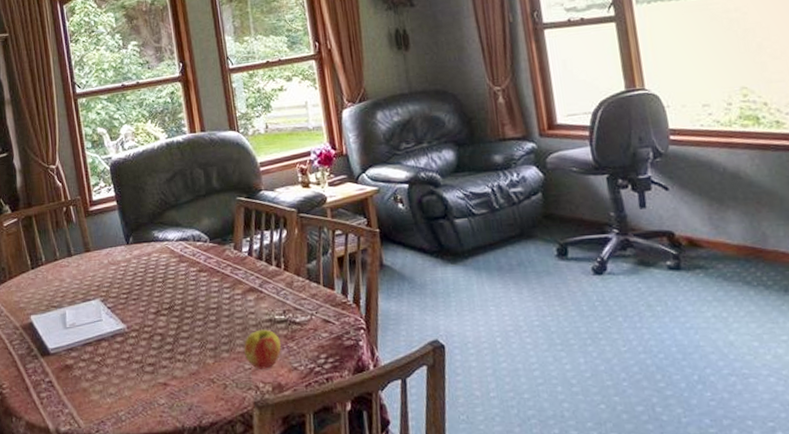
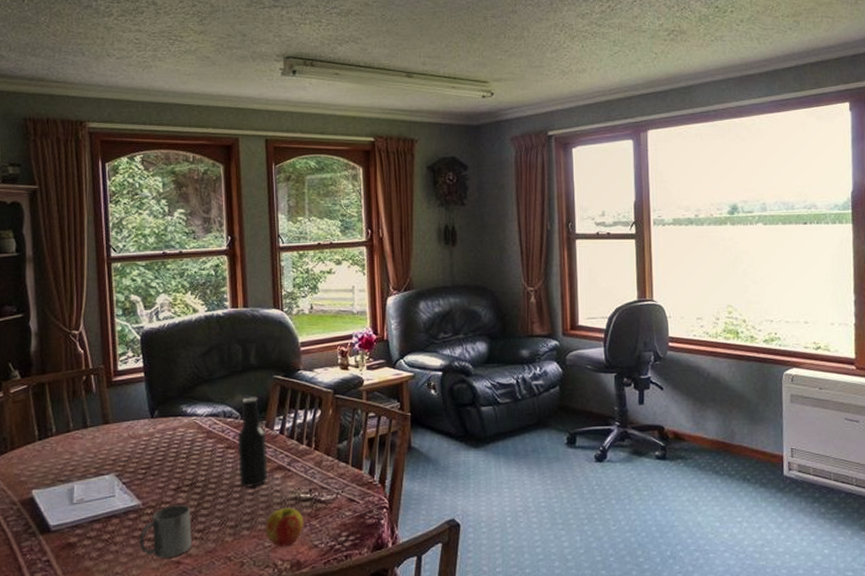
mug: none [128,328,176,380] -> present [140,505,192,559]
beer bottle: none [208,219,241,310] -> present [237,397,269,487]

